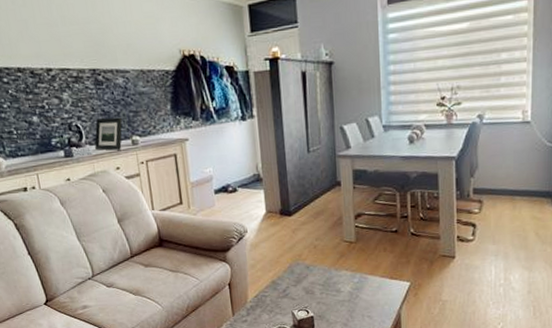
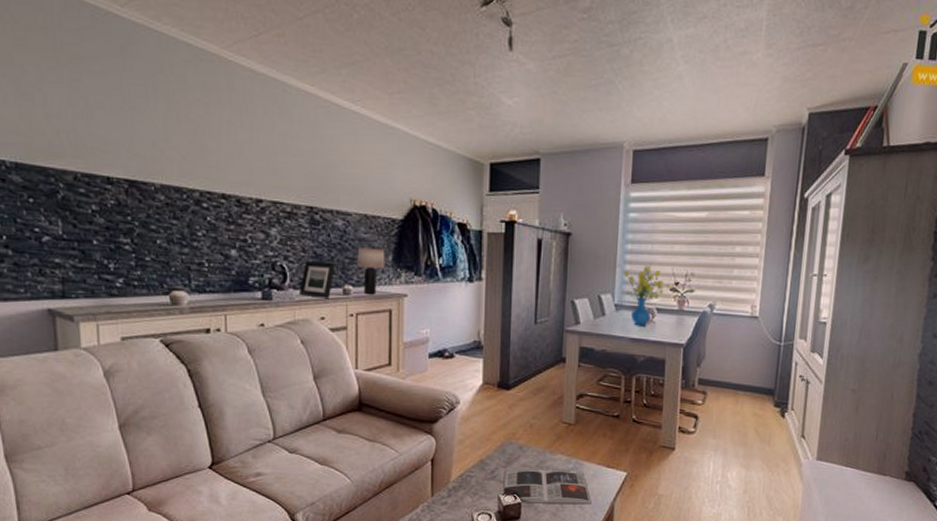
table lamp: none [139,99,166,143] -> present [357,247,385,295]
magazine: none [295,282,379,317] -> present [501,468,592,504]
bouquet: none [388,82,436,144] -> present [623,263,670,326]

